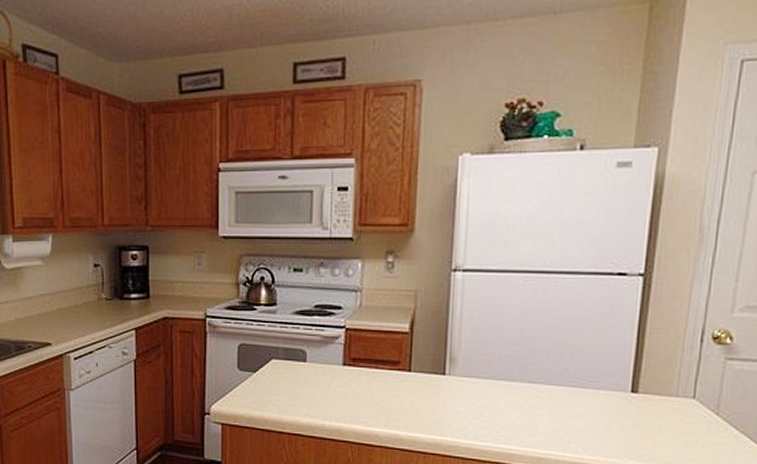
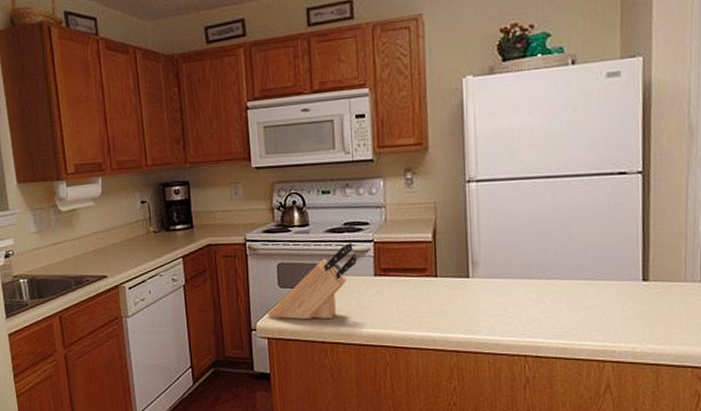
knife block: none [223,327,327,409] -> present [267,243,358,320]

